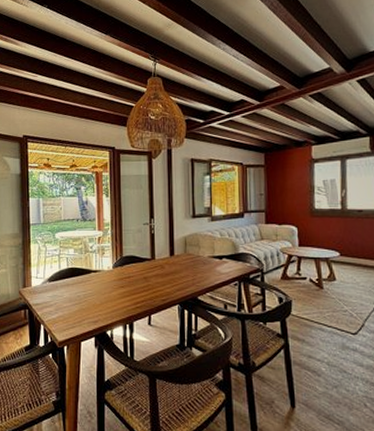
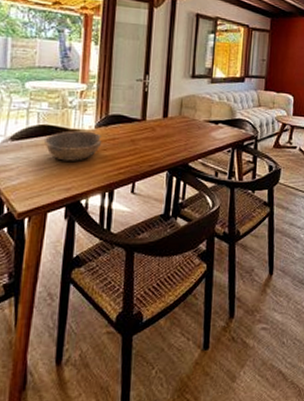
bowl: none [73,271,120,298] -> present [43,130,103,161]

